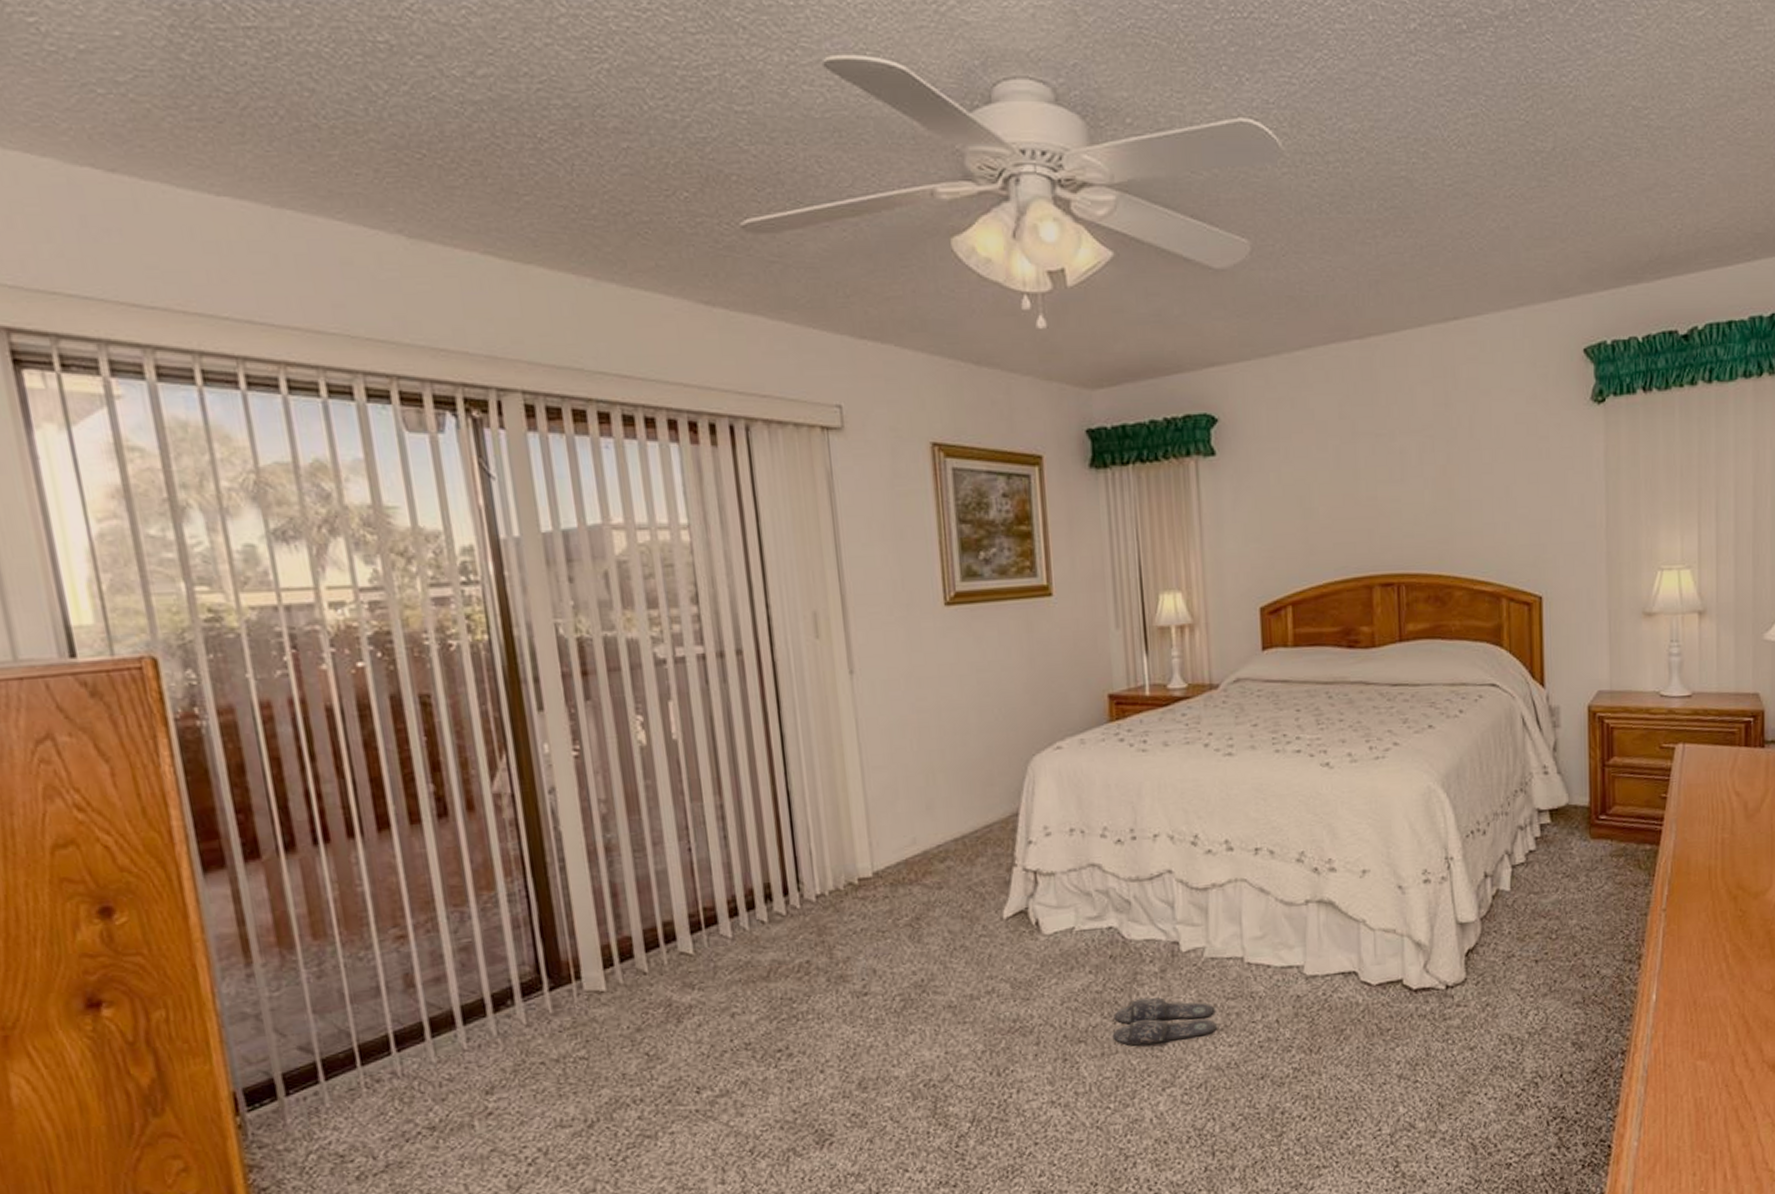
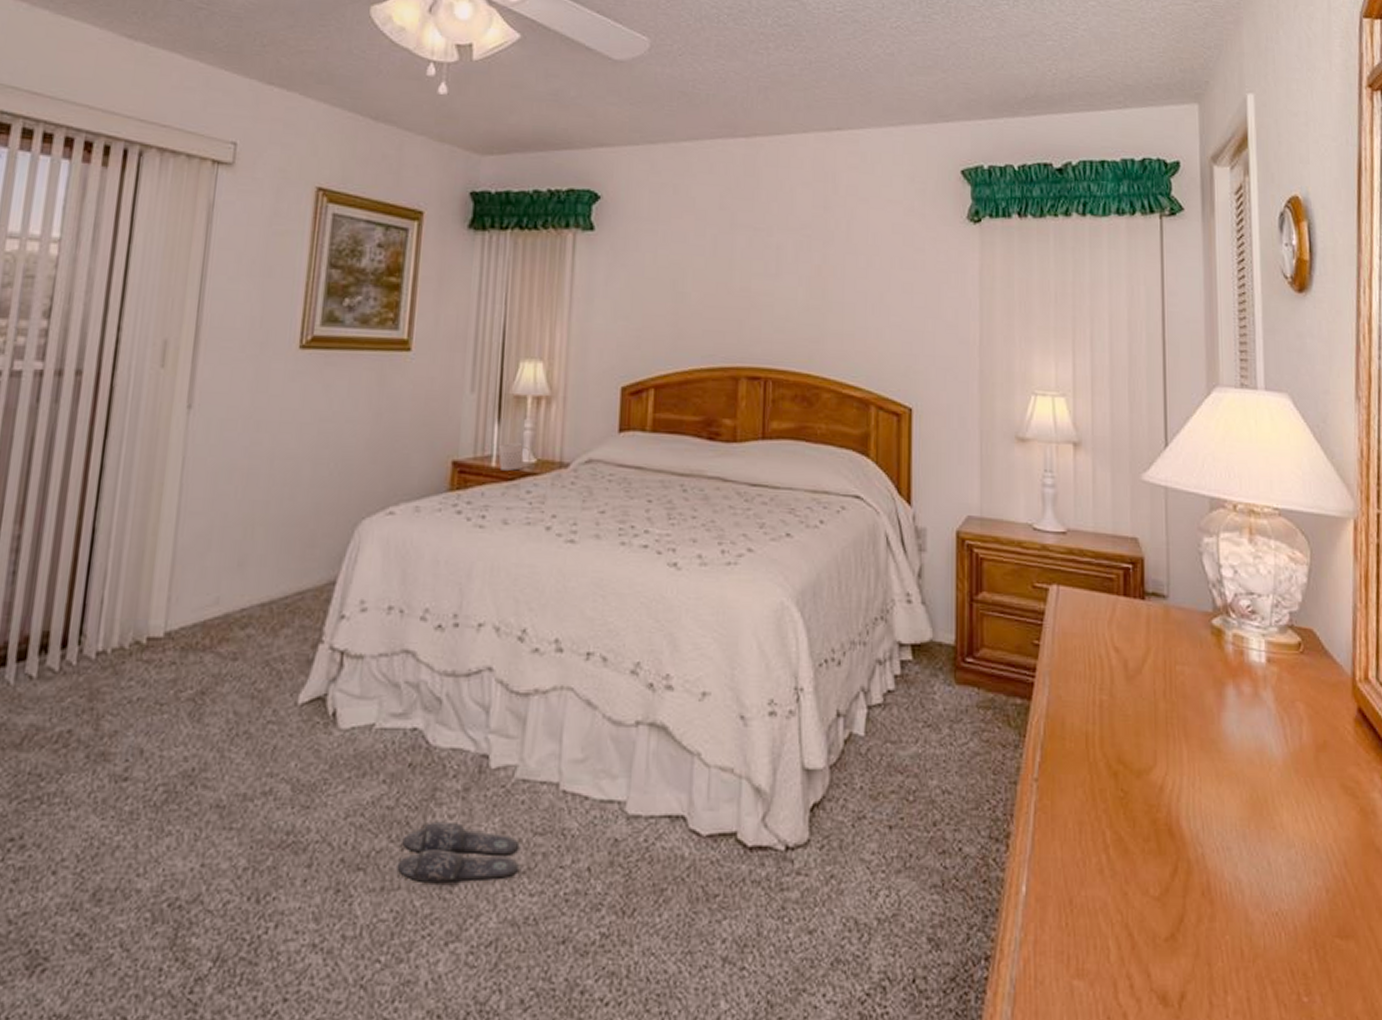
mug: none [1149,671,1183,698] -> present [498,443,532,471]

